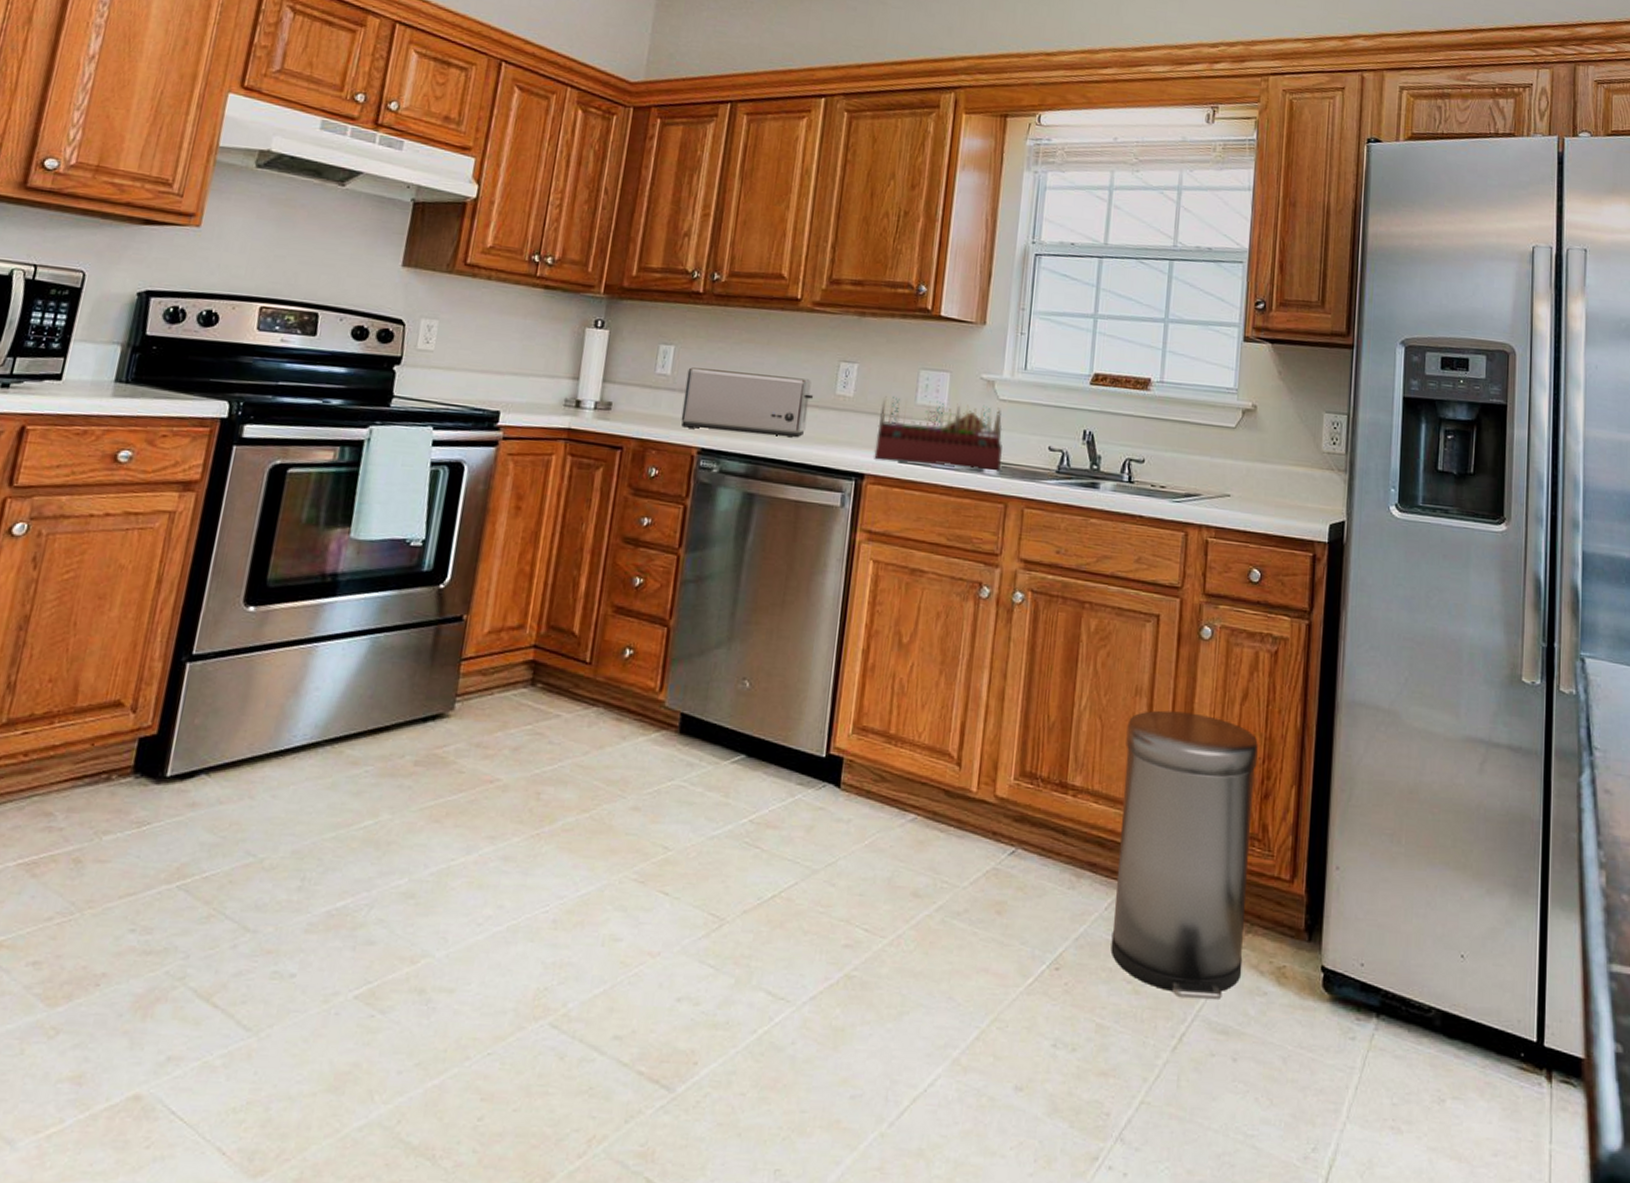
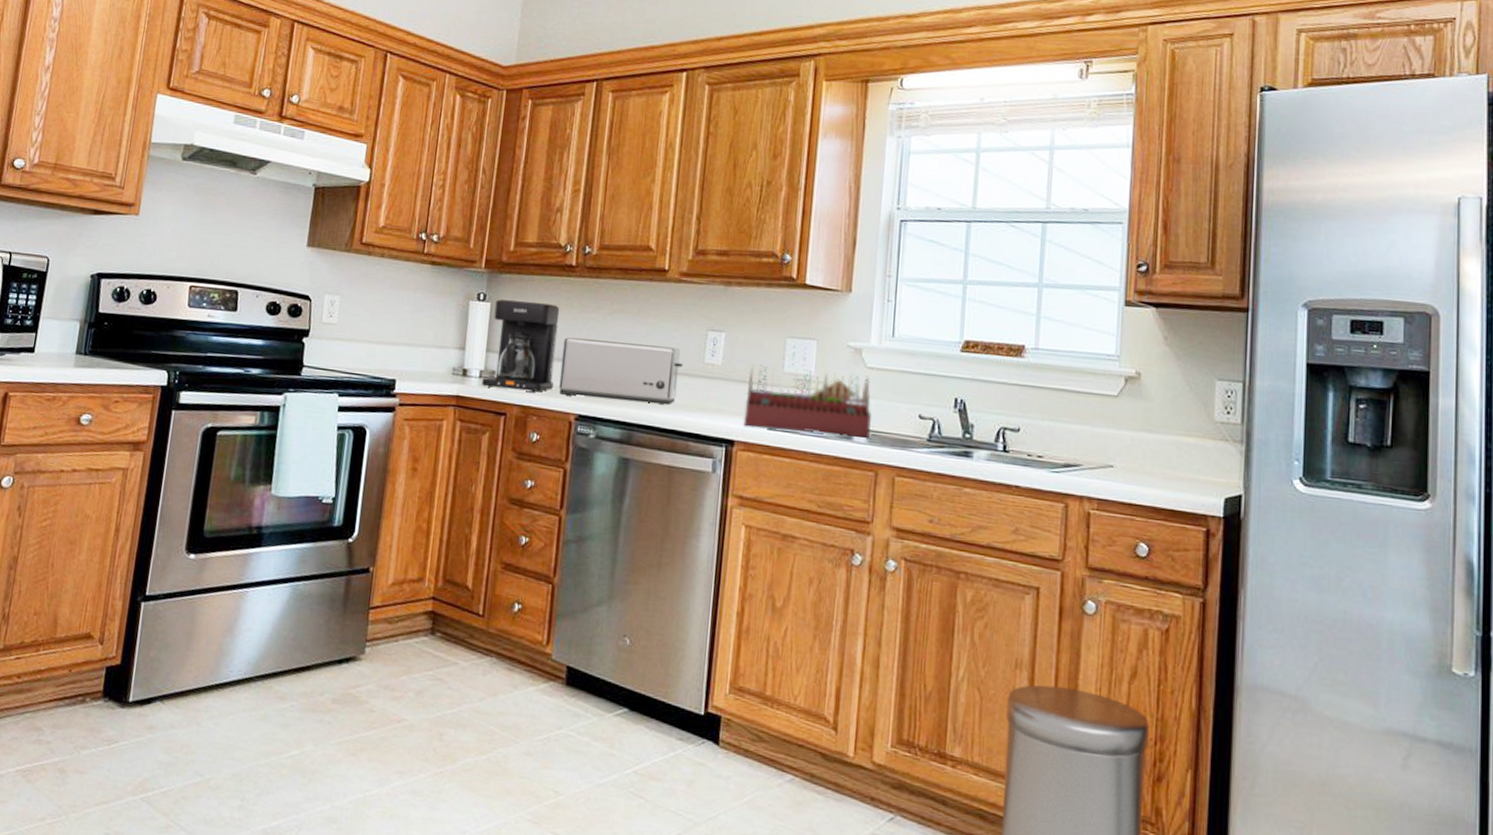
coffee maker: none [596,327,685,426] -> present [482,299,560,393]

